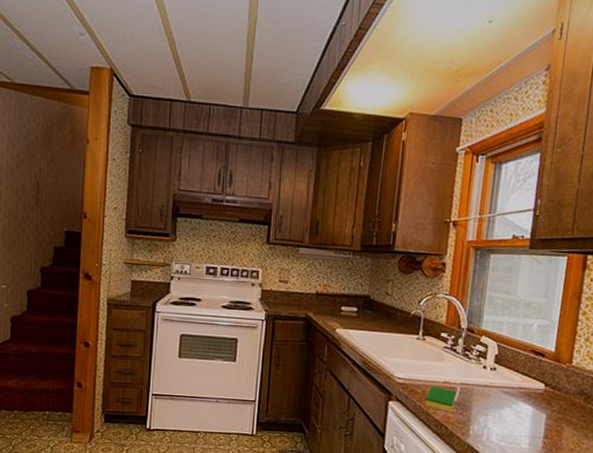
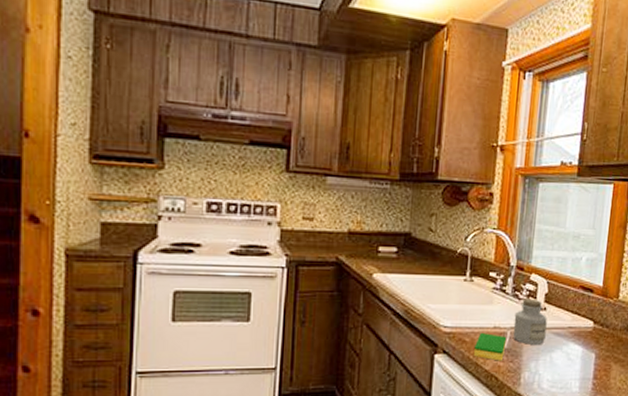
jar: none [462,358,497,401] -> present [513,298,547,344]

